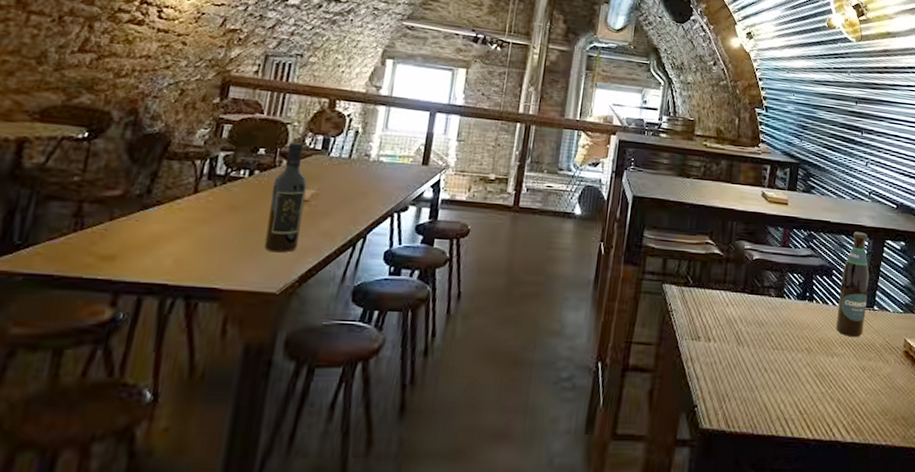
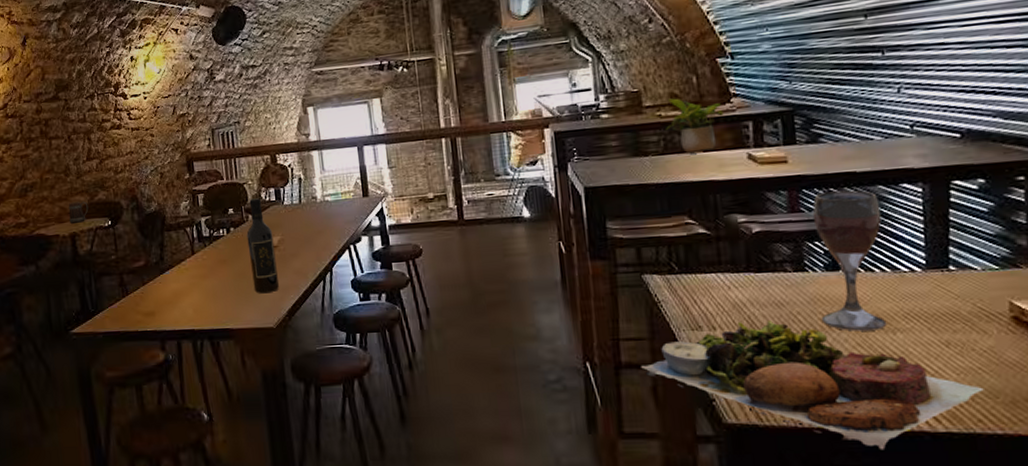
beer mug: none [22,98,60,127] -> present [68,201,89,225]
food platter: none [644,336,880,457] -> present [641,320,984,450]
potted plant: none [707,132,752,184] -> present [664,98,724,154]
cup: none [787,234,841,353] -> present [813,190,887,332]
bottle: present [835,232,870,337] -> none [887,177,938,307]

